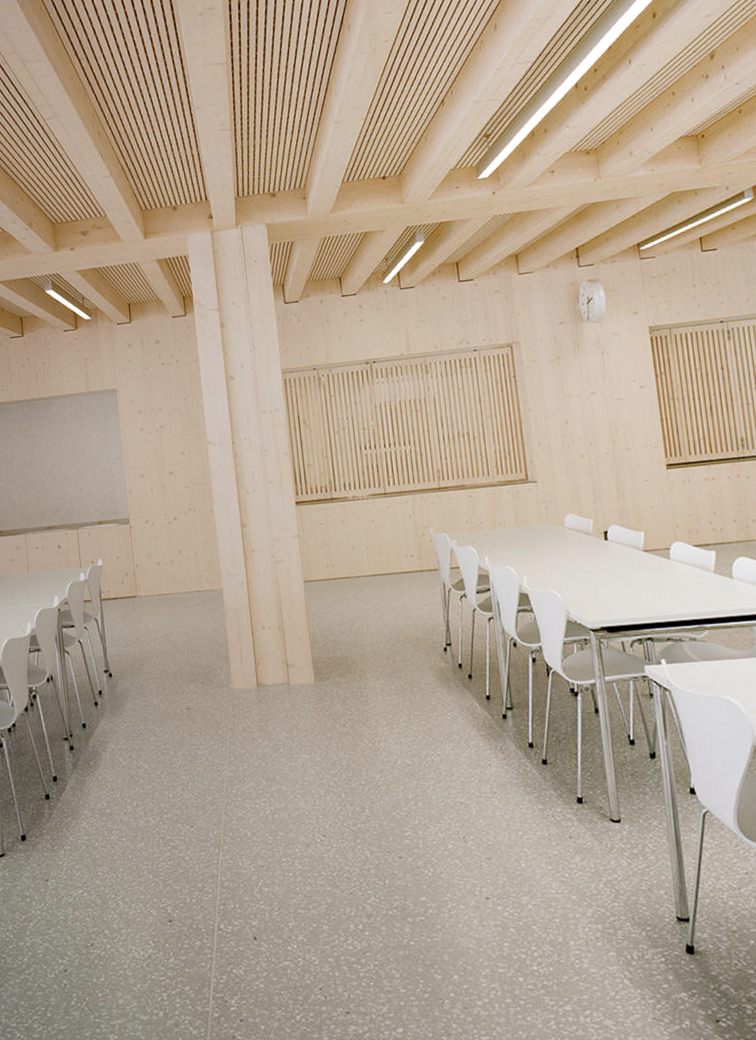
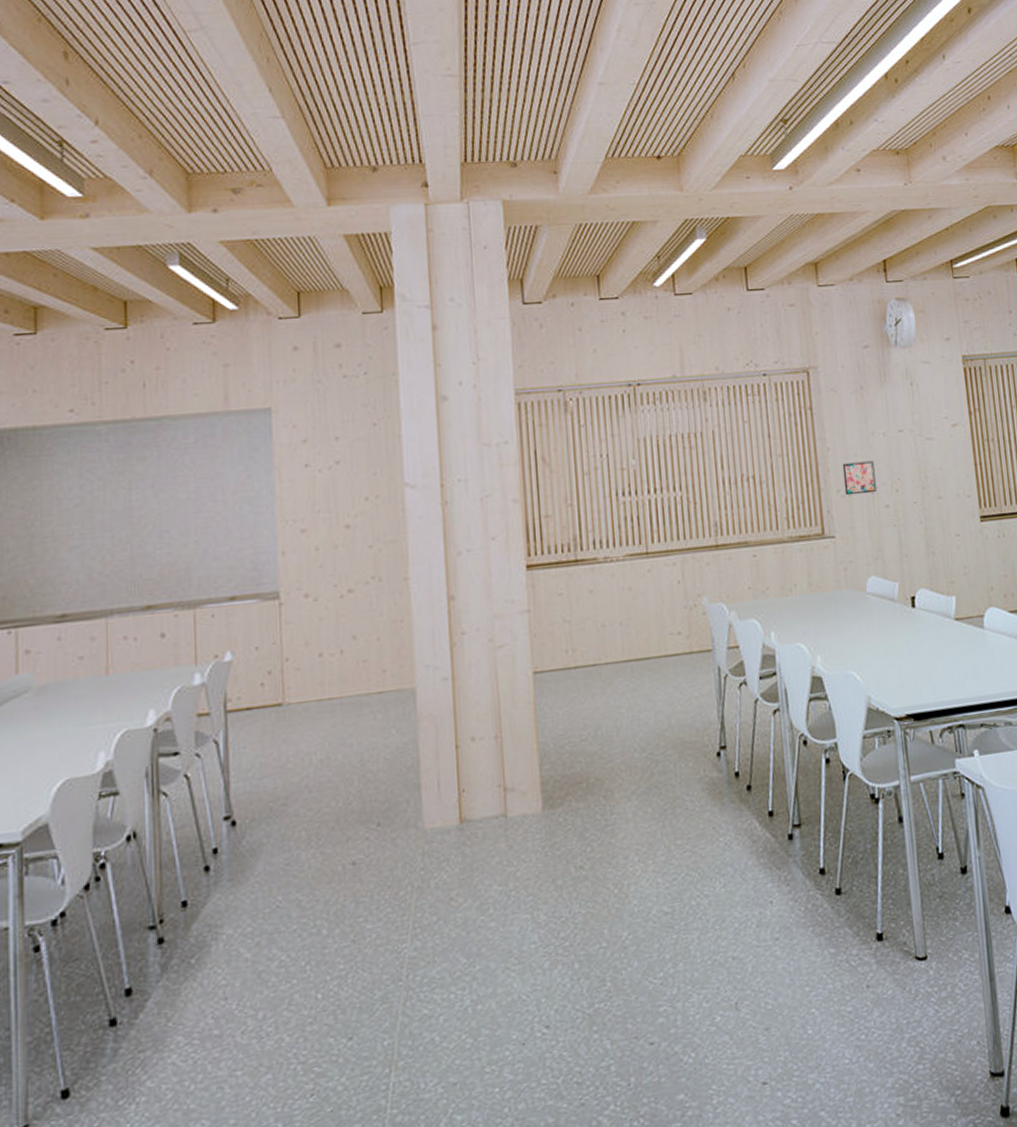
wall art: none [542,418,573,448] -> present [842,460,877,496]

